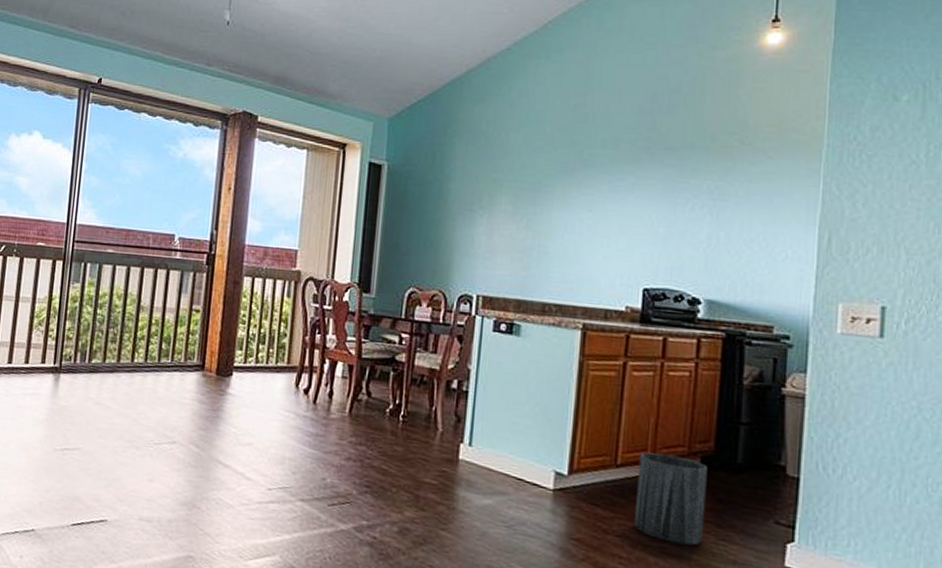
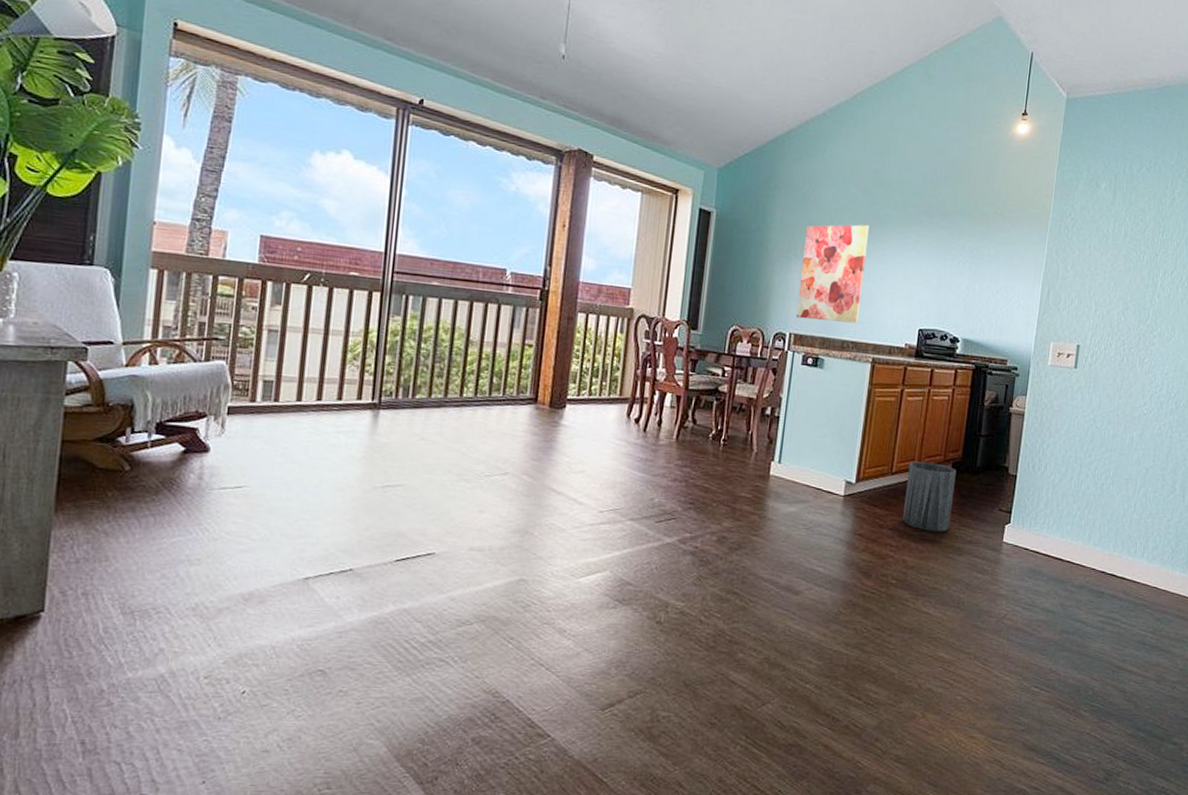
wall art: none [484,167,571,283] -> present [796,224,869,324]

